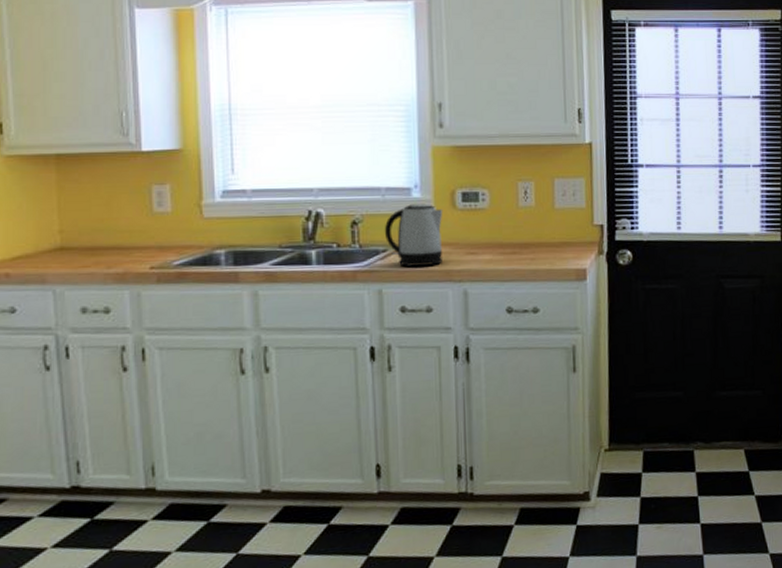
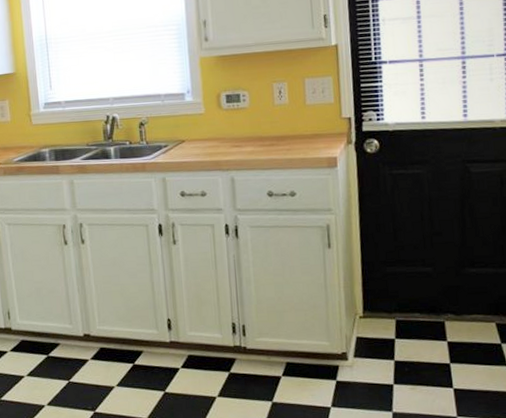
kettle: present [384,204,443,266] -> none [165,106,212,158]

